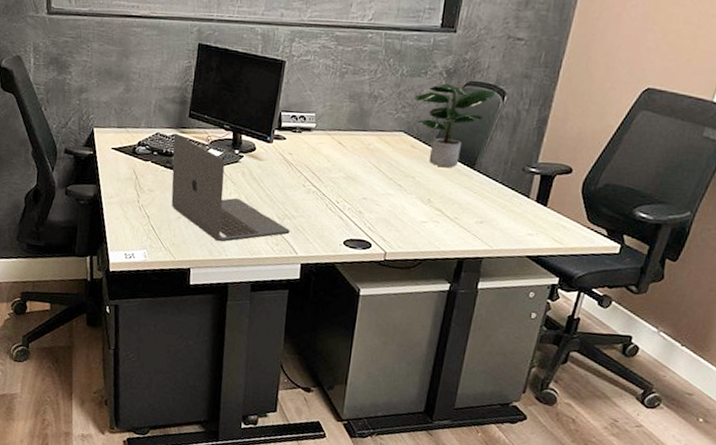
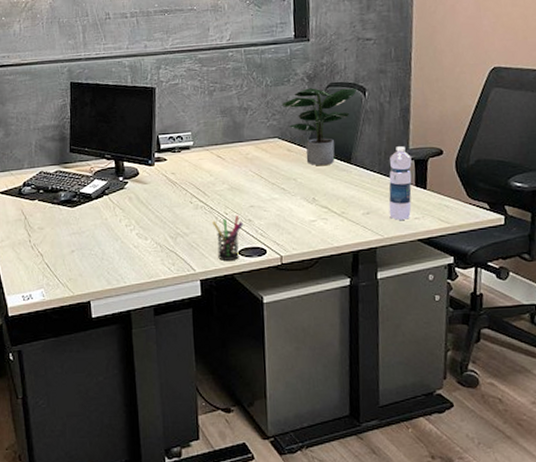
laptop: present [171,134,290,242] -> none [57,170,184,270]
pen holder: none [322,205,353,249] -> present [212,215,244,261]
water bottle: none [503,158,538,234] -> present [388,146,412,220]

